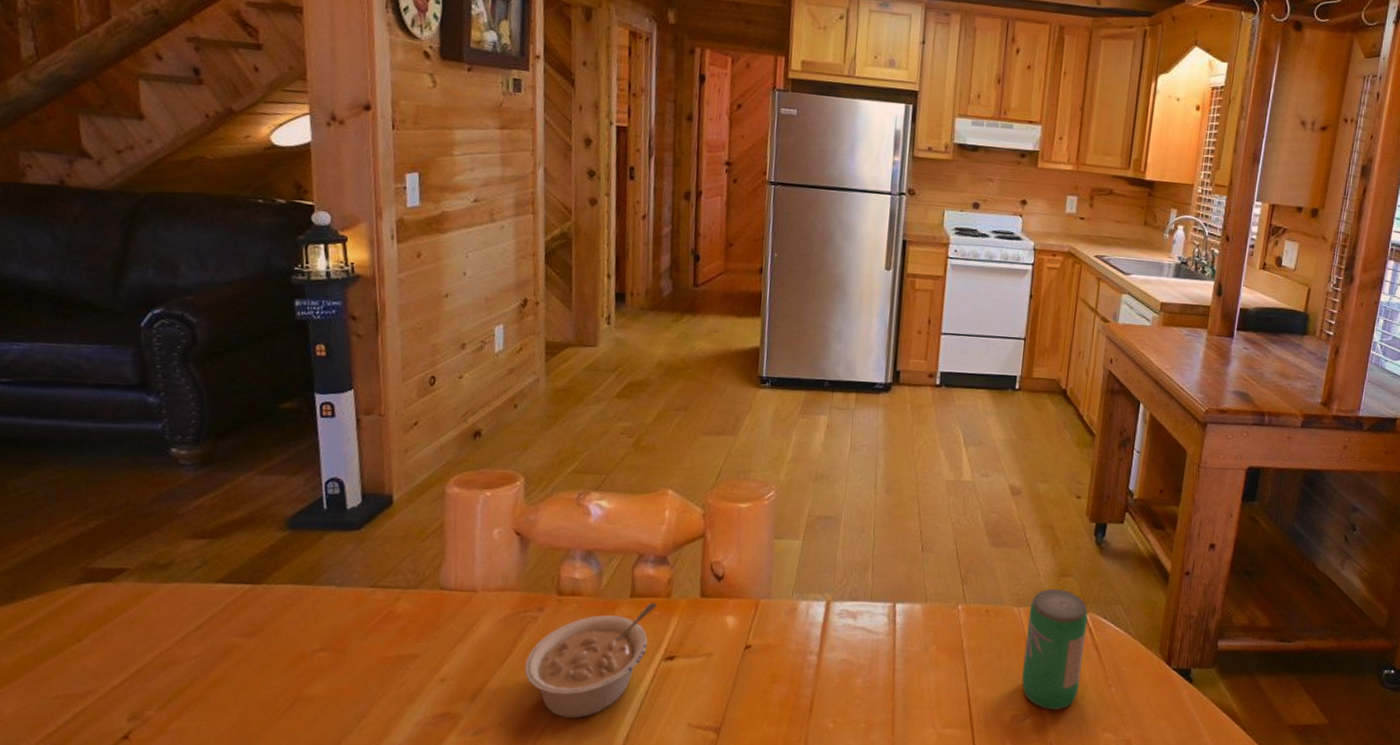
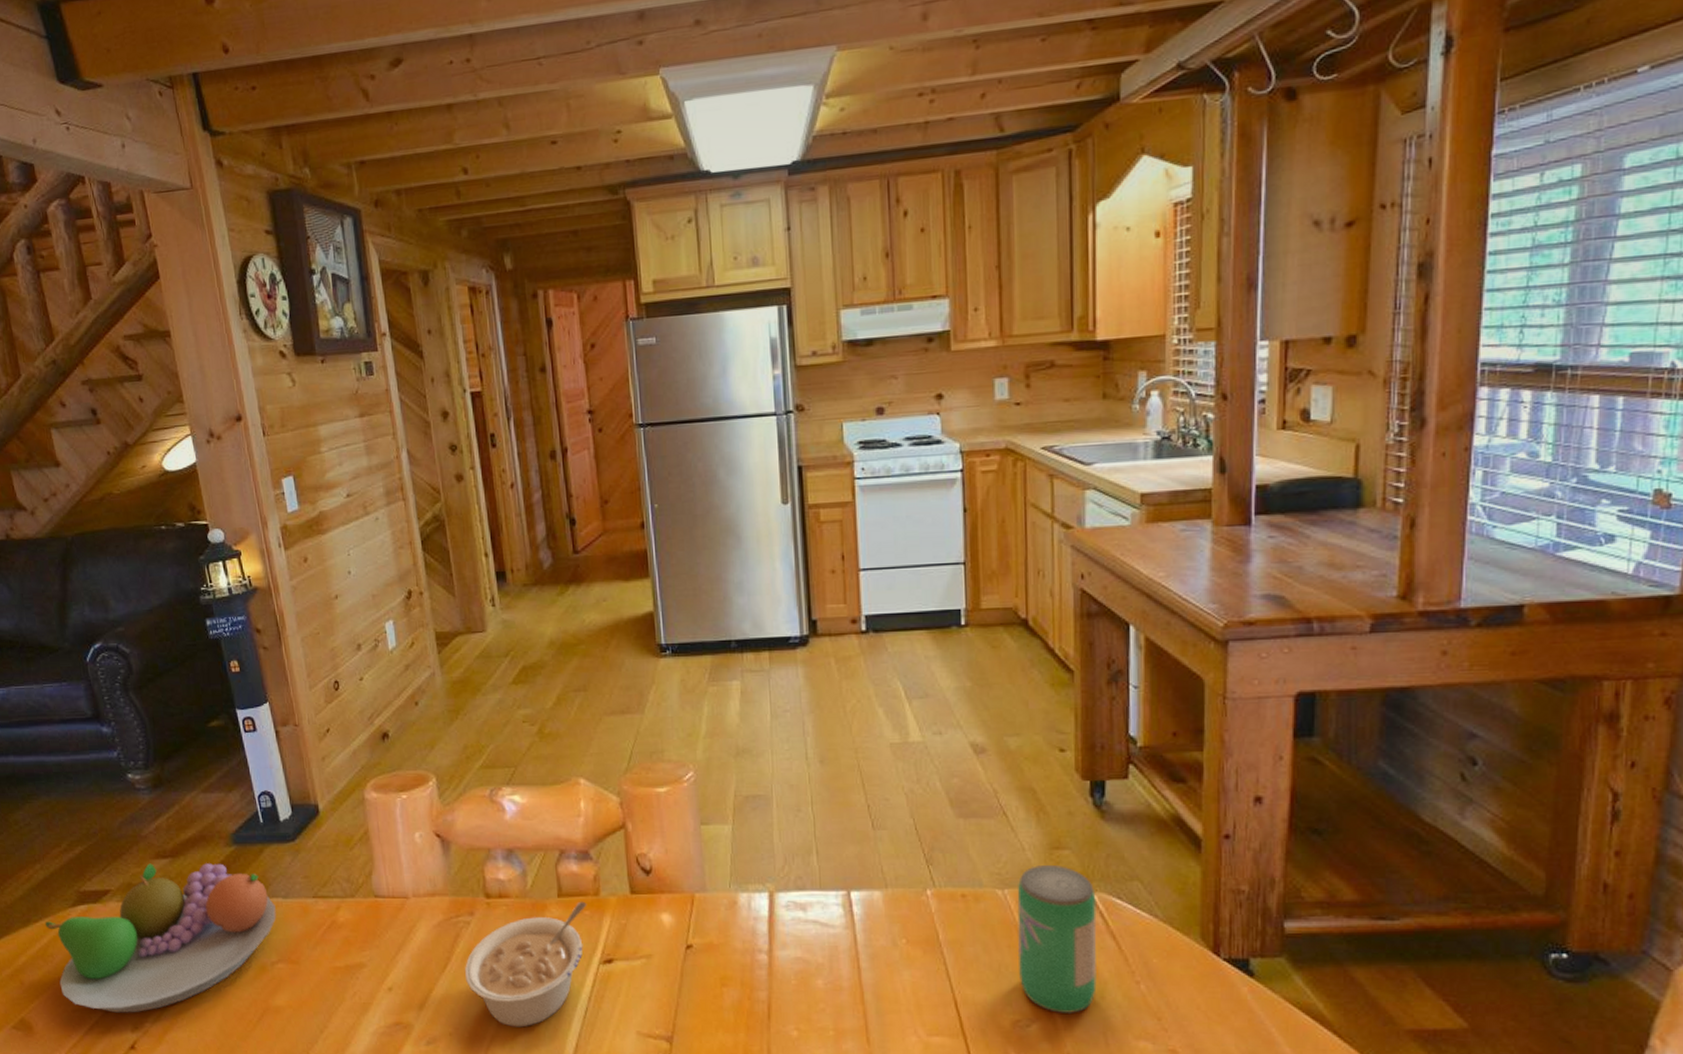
fruit bowl: none [34,543,327,701] -> present [44,863,277,1013]

